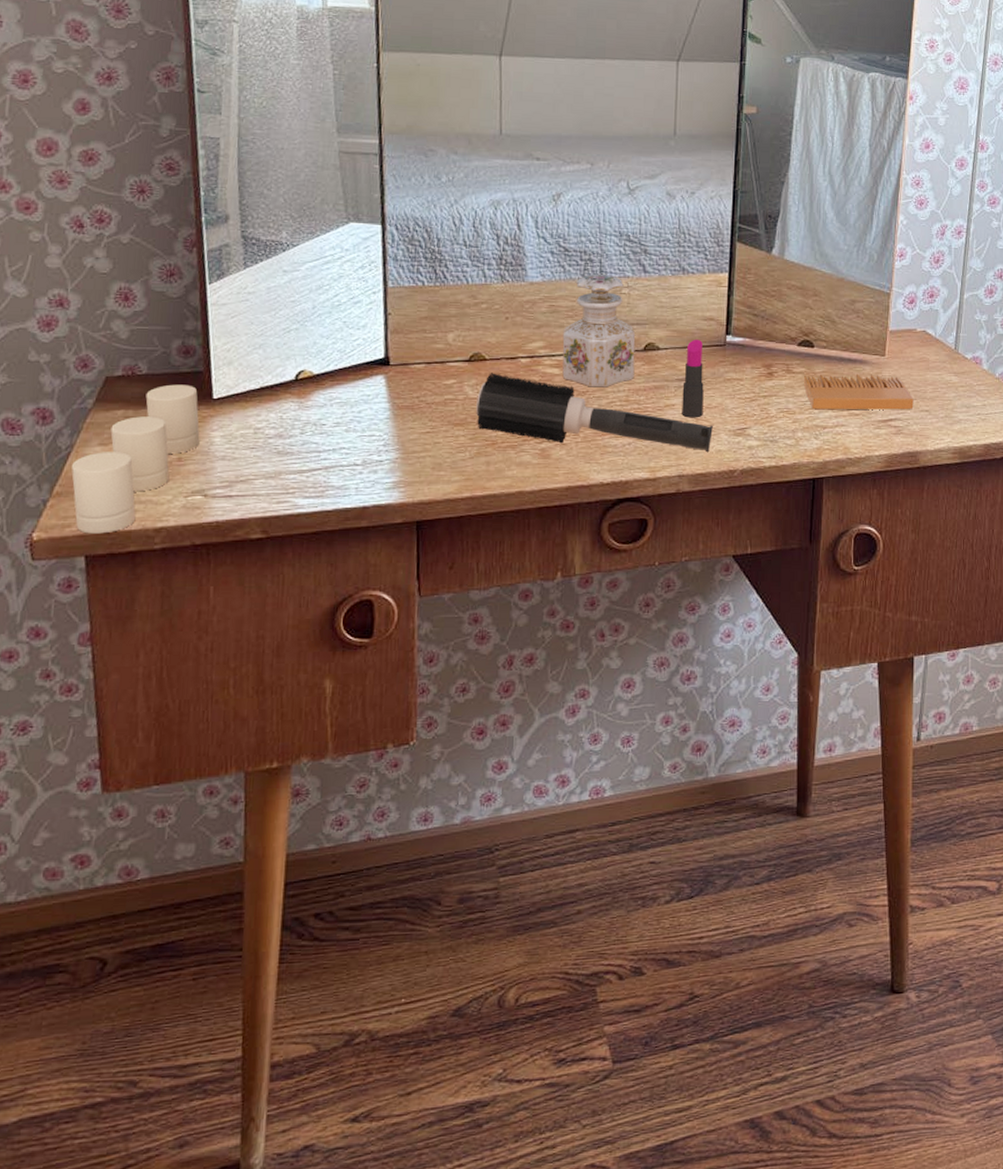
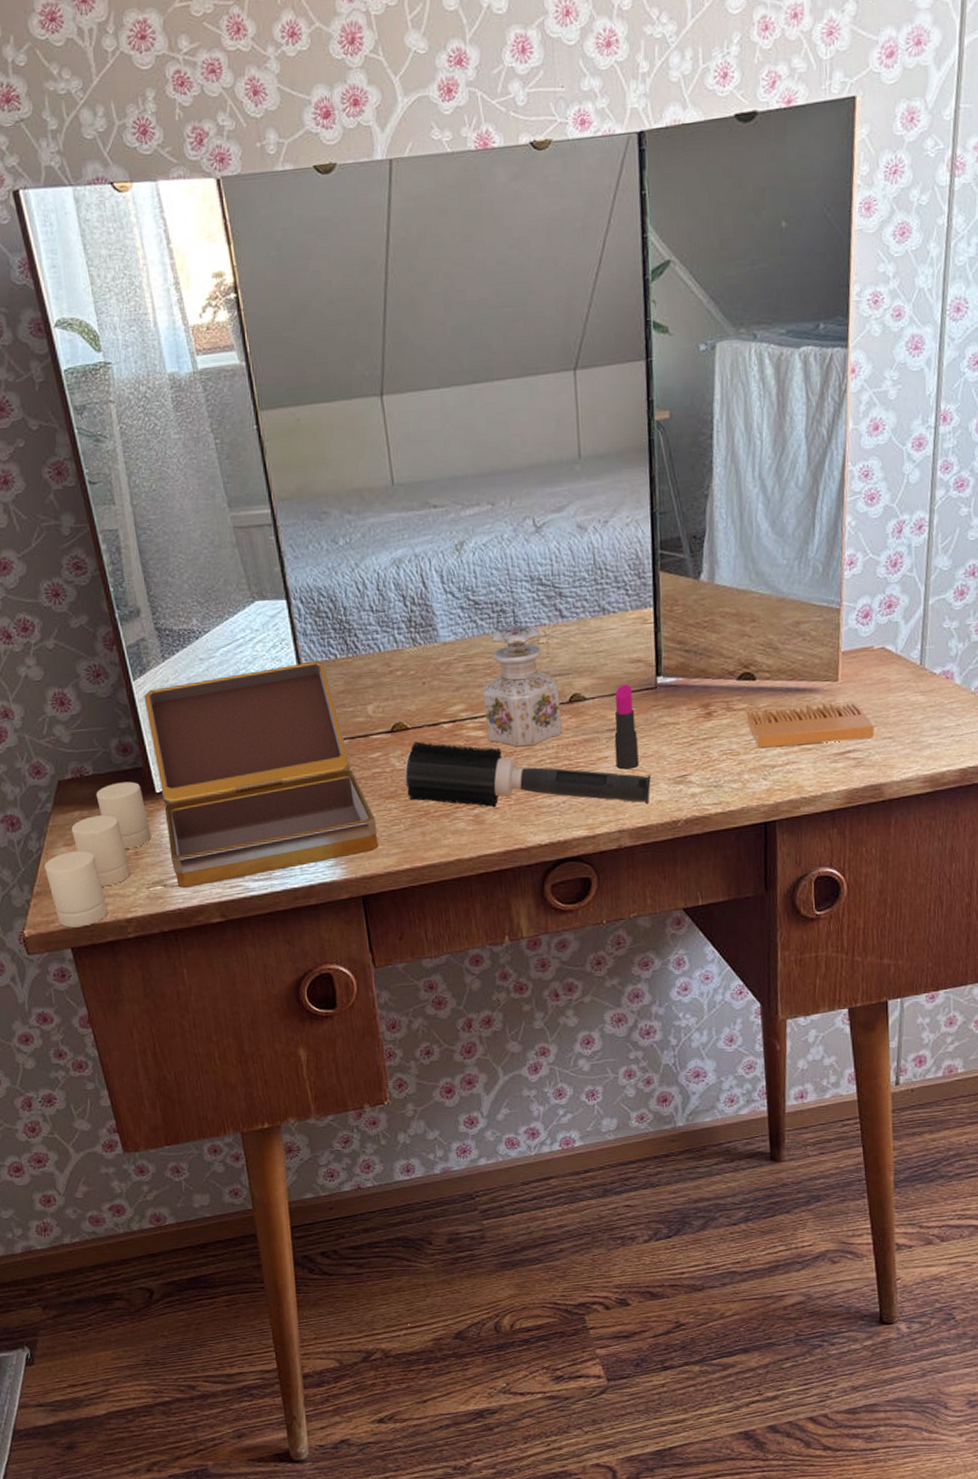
jewelry box: none [217,285,442,499] -> present [144,660,379,888]

